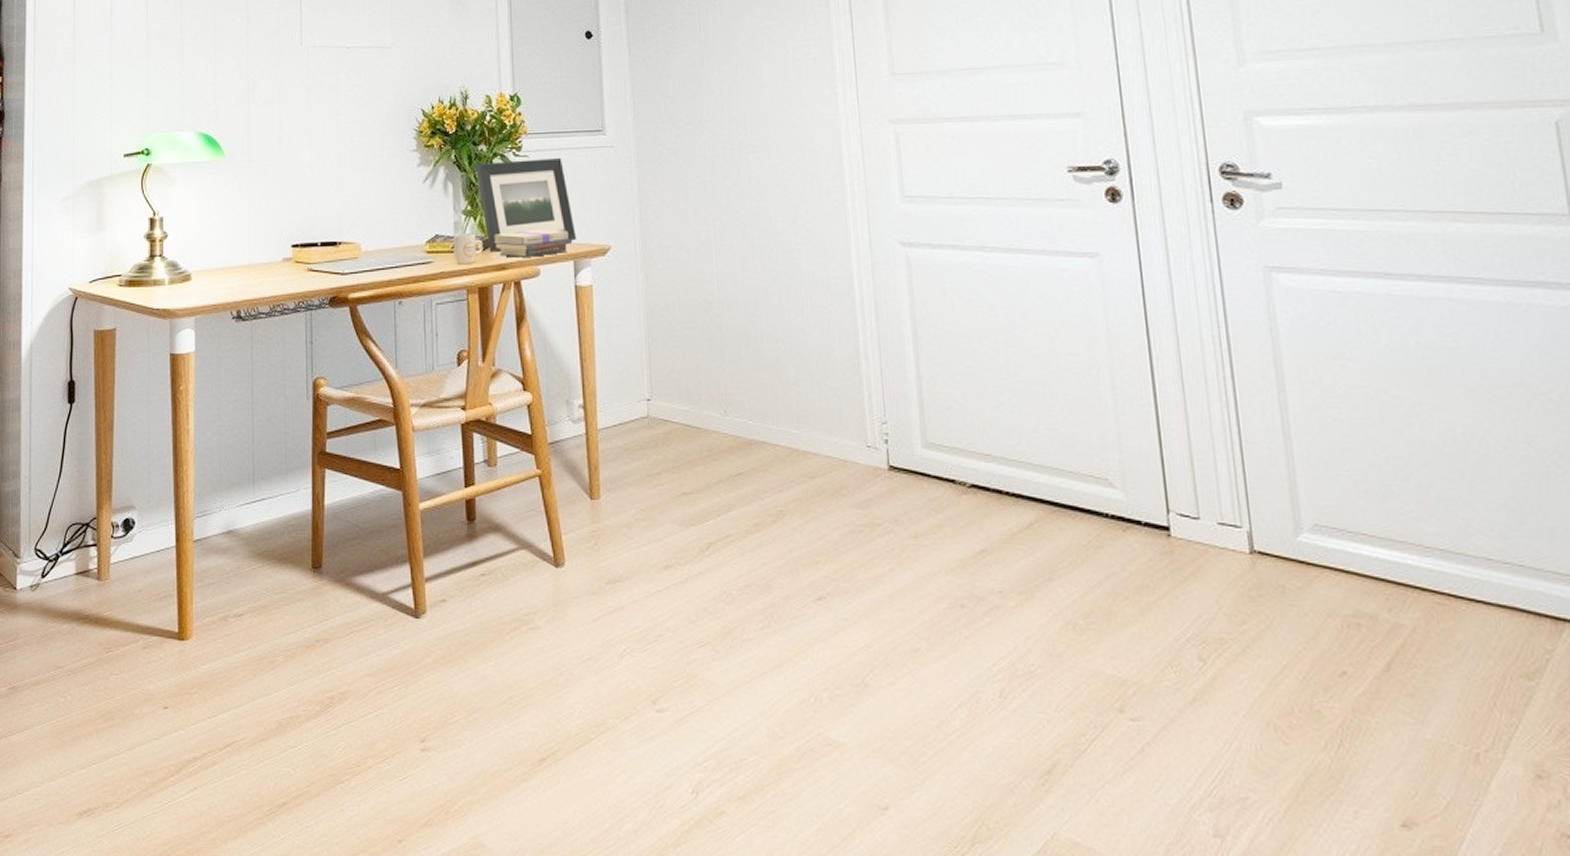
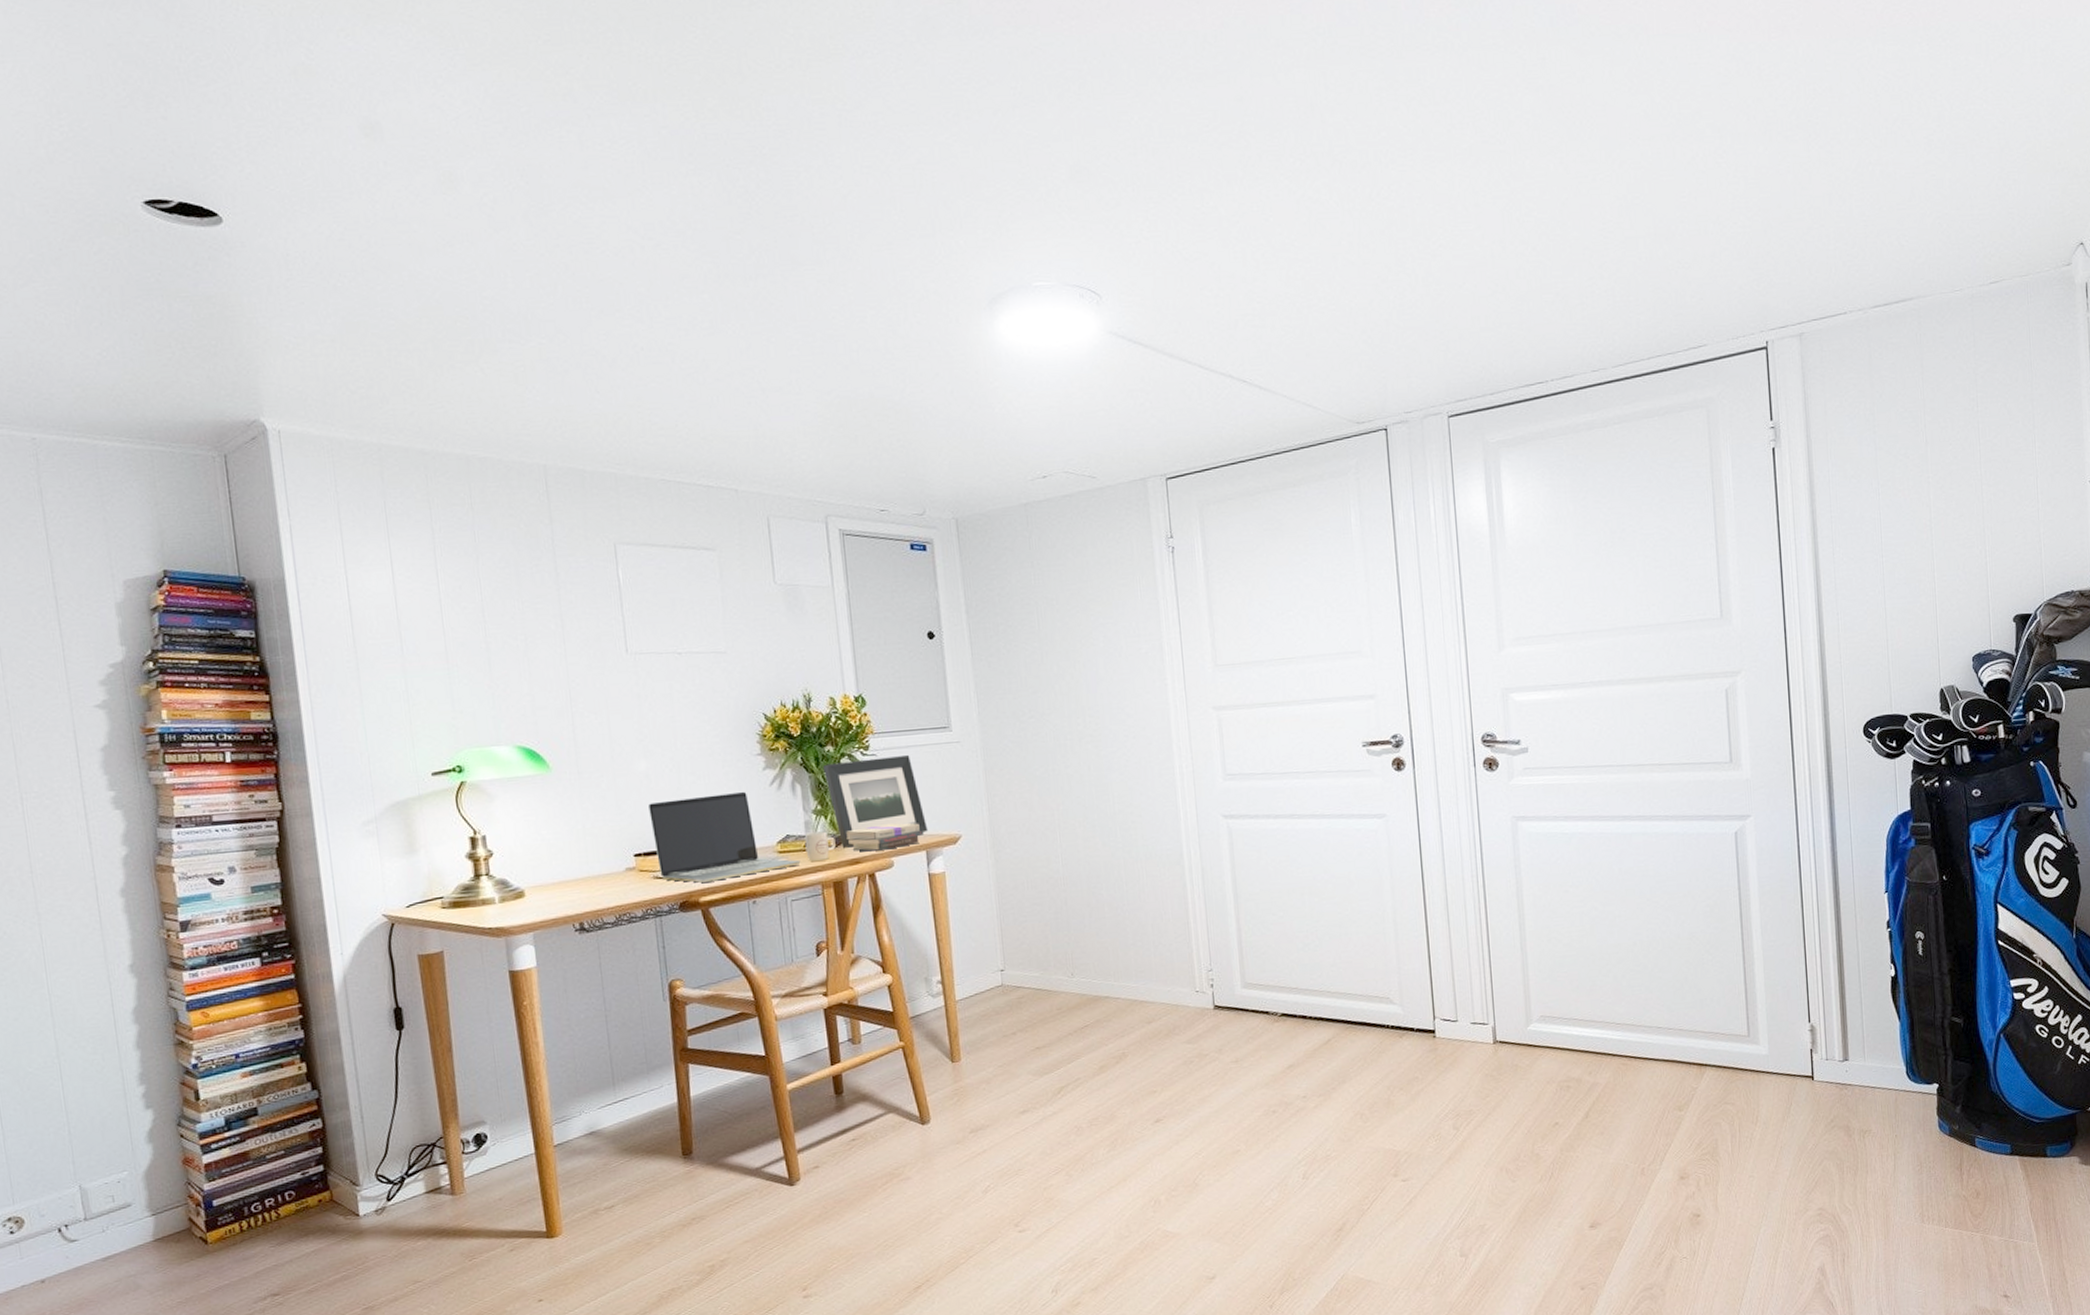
laptop: none [309,187,448,278] -> present [648,791,801,883]

